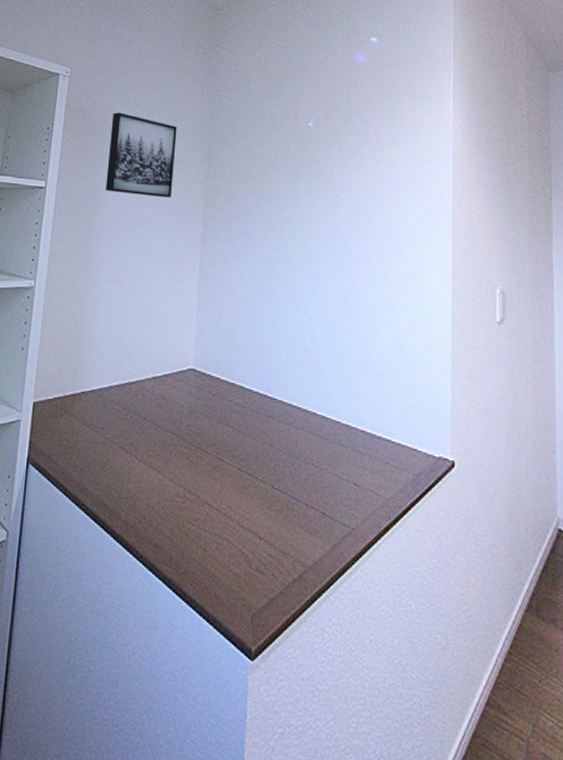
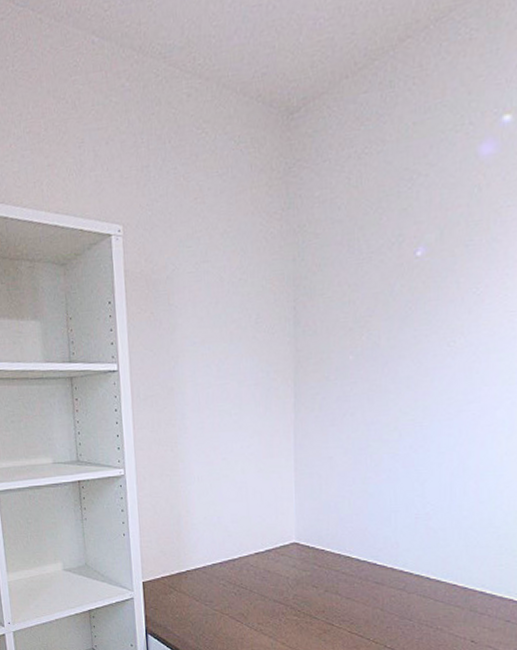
wall art: present [105,112,177,198] -> none [177,272,257,368]

